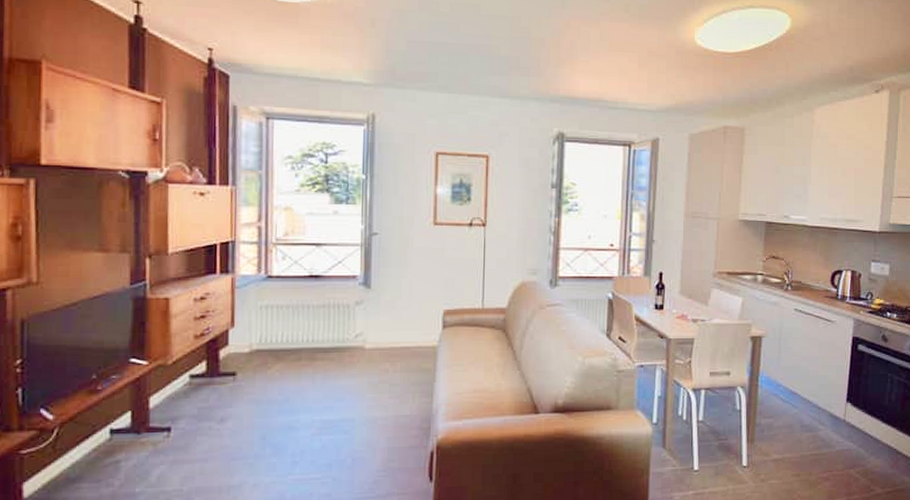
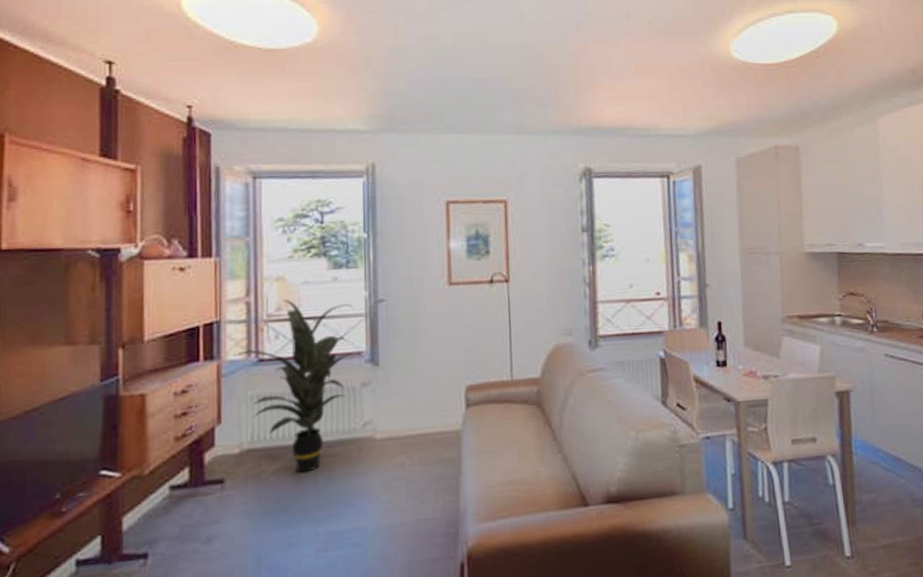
indoor plant: none [246,226,350,372] -> present [234,299,353,473]

